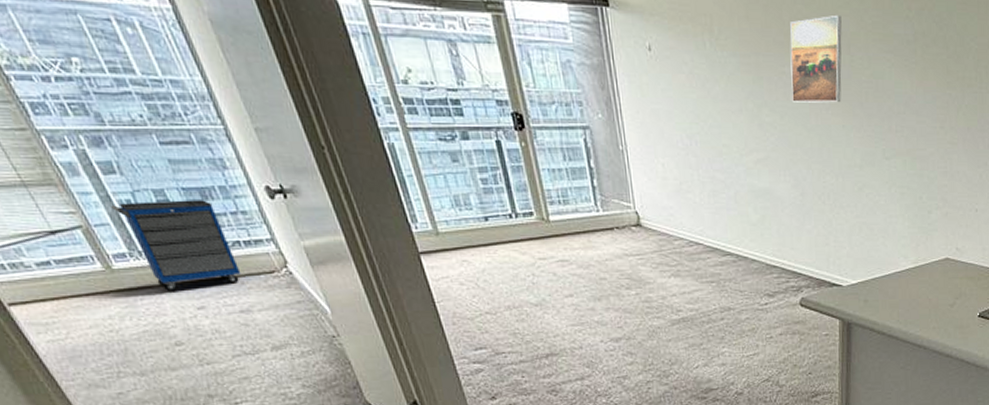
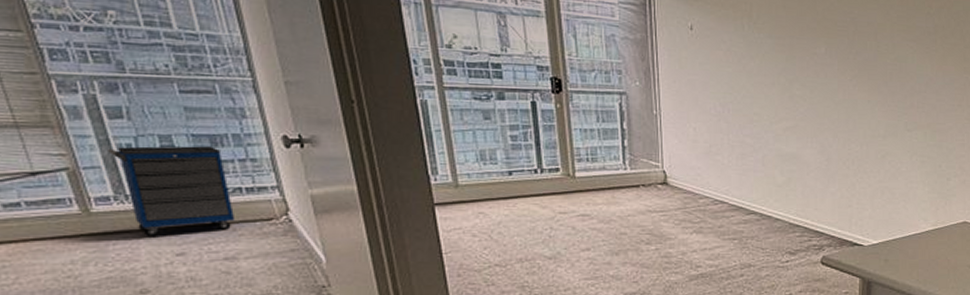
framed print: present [790,14,842,103] -> none [822,8,870,81]

